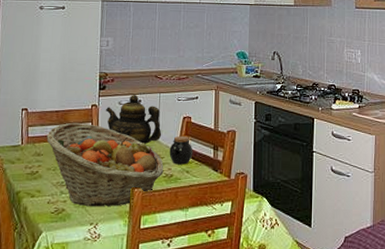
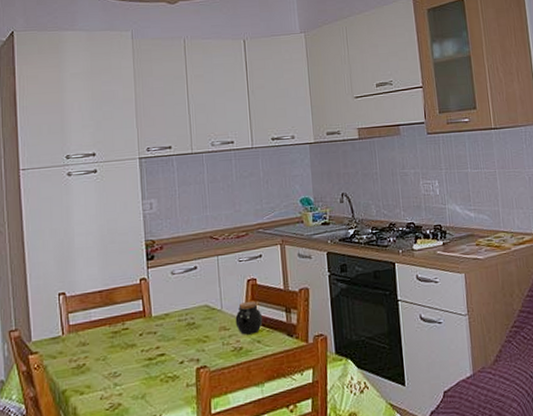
fruit basket: present [46,122,164,207] -> none [91,301,232,397]
teapot: present [105,95,162,144] -> none [156,261,225,316]

